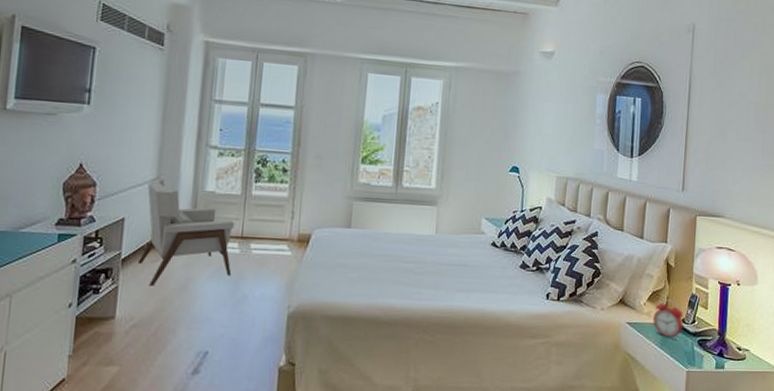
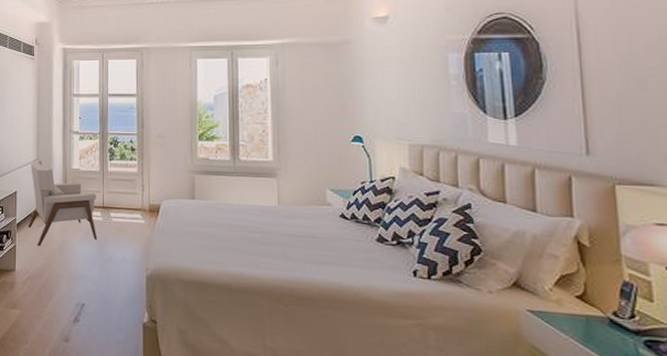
alarm clock: present [653,299,684,339] -> none [566,285,617,337]

